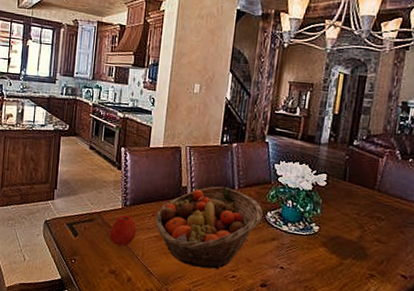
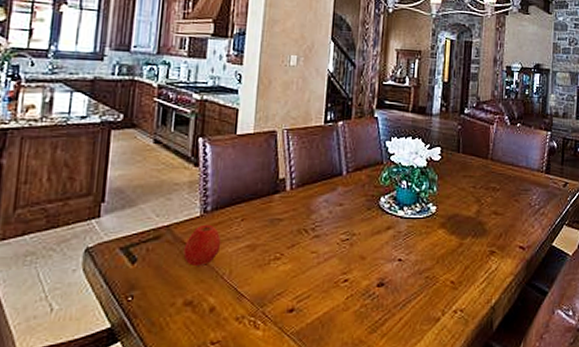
fruit basket: present [155,186,263,270] -> none [246,173,375,277]

